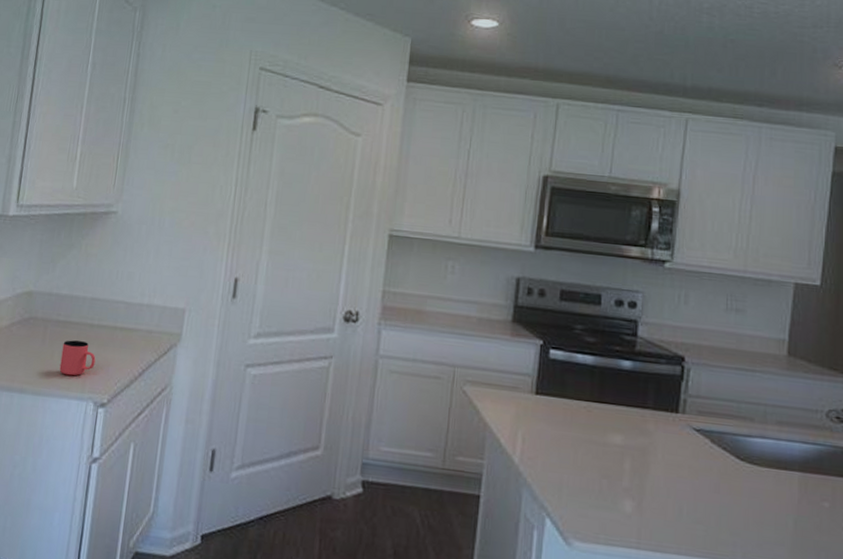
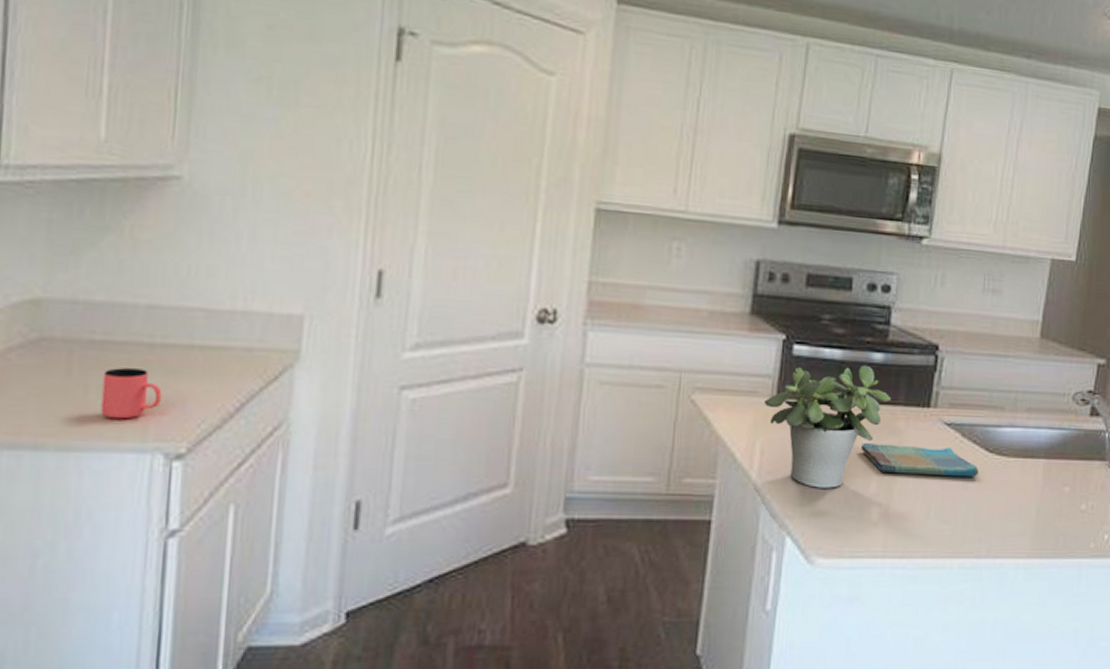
potted plant: none [524,369,640,479] -> present [763,365,891,488]
dish towel: none [613,440,730,483] -> present [861,442,979,477]

